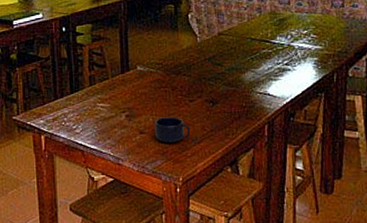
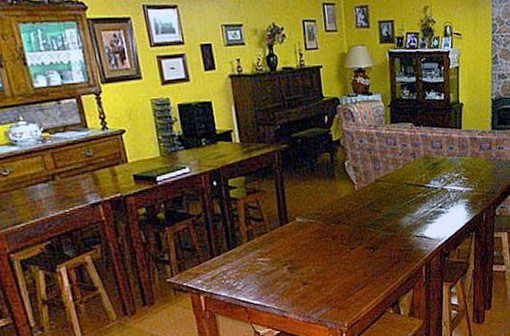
mug: present [154,117,191,144] -> none [317,265,353,292]

